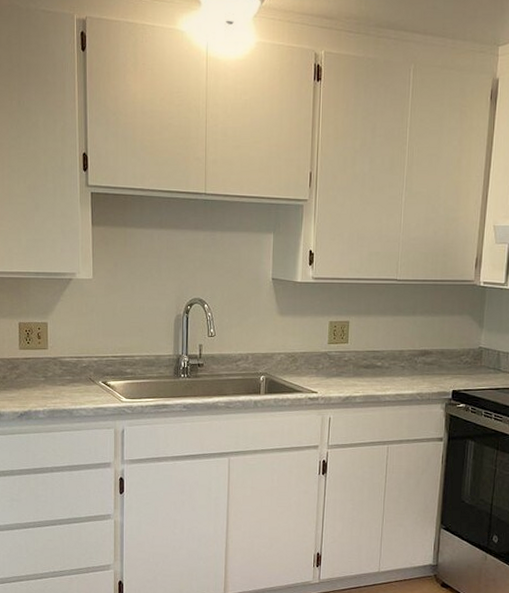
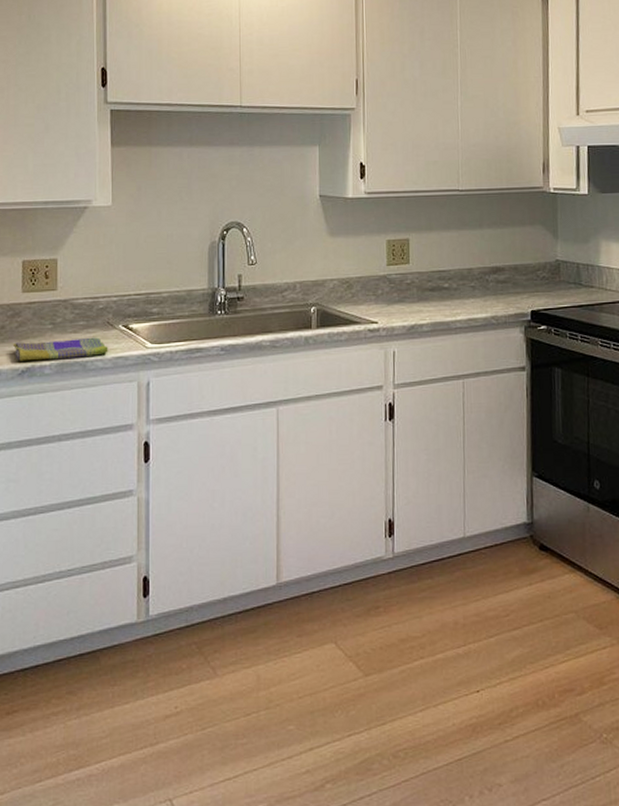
dish towel: none [12,390,90,407] -> present [12,337,108,361]

